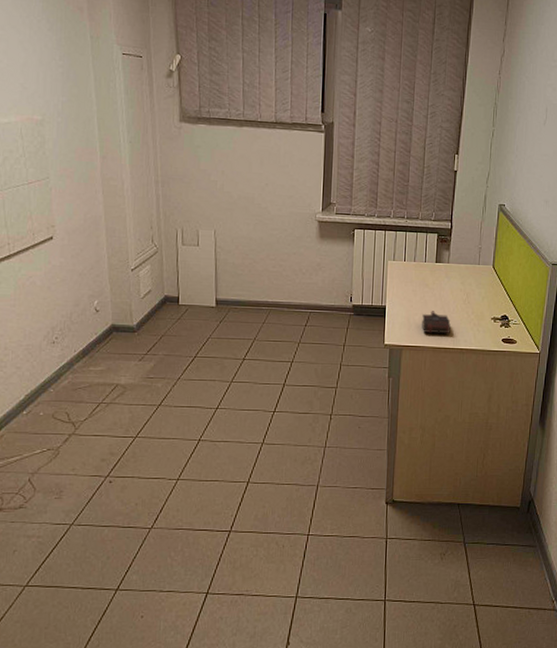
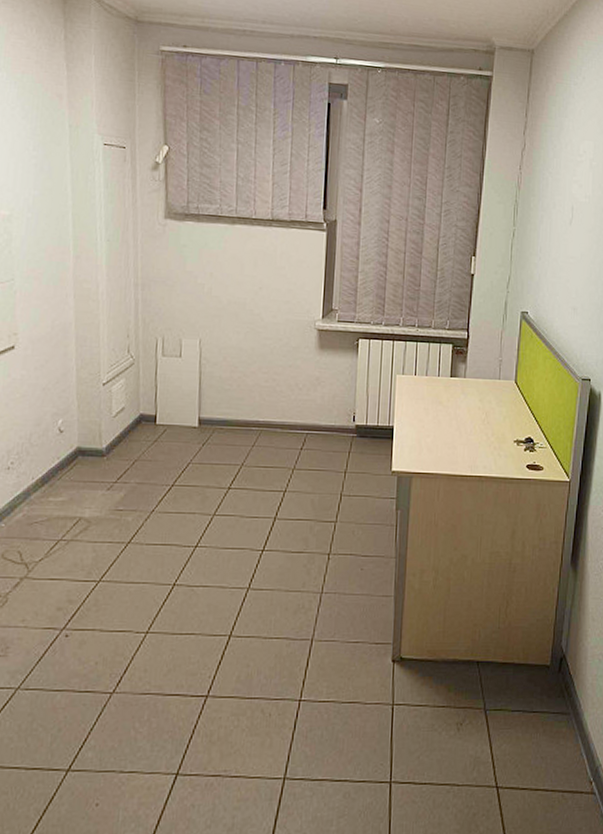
book: present [422,311,451,333] -> none [434,432,468,458]

